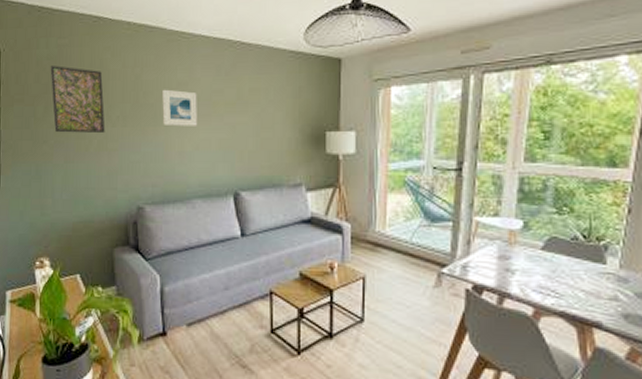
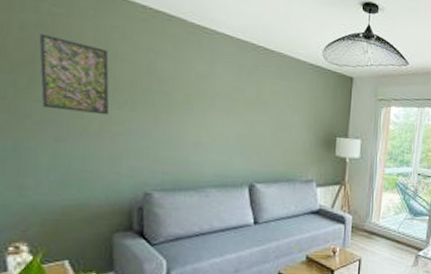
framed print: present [162,89,197,127] -> none [178,79,217,119]

